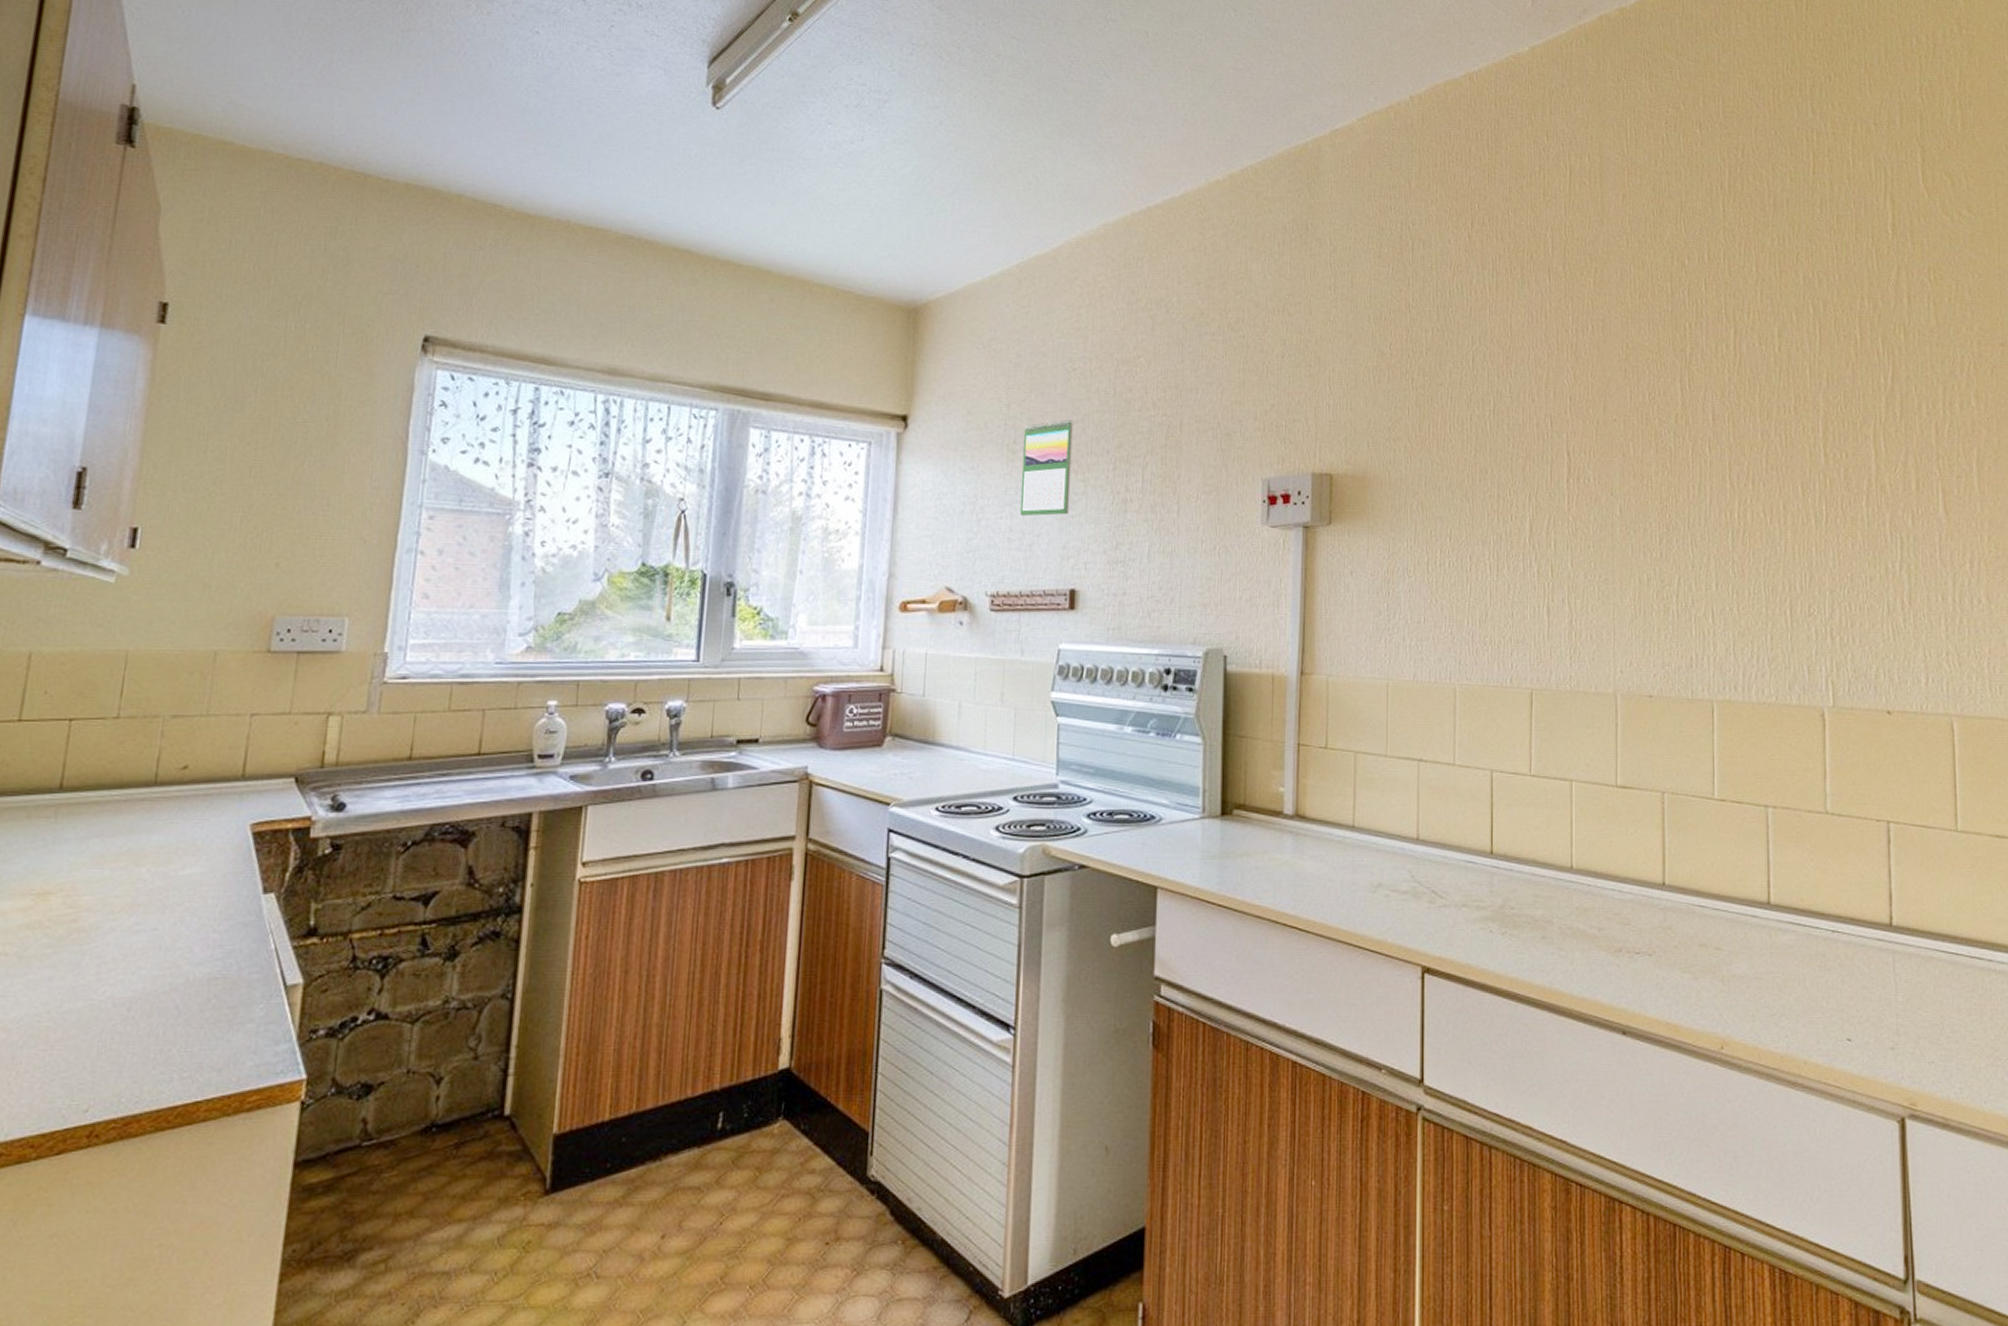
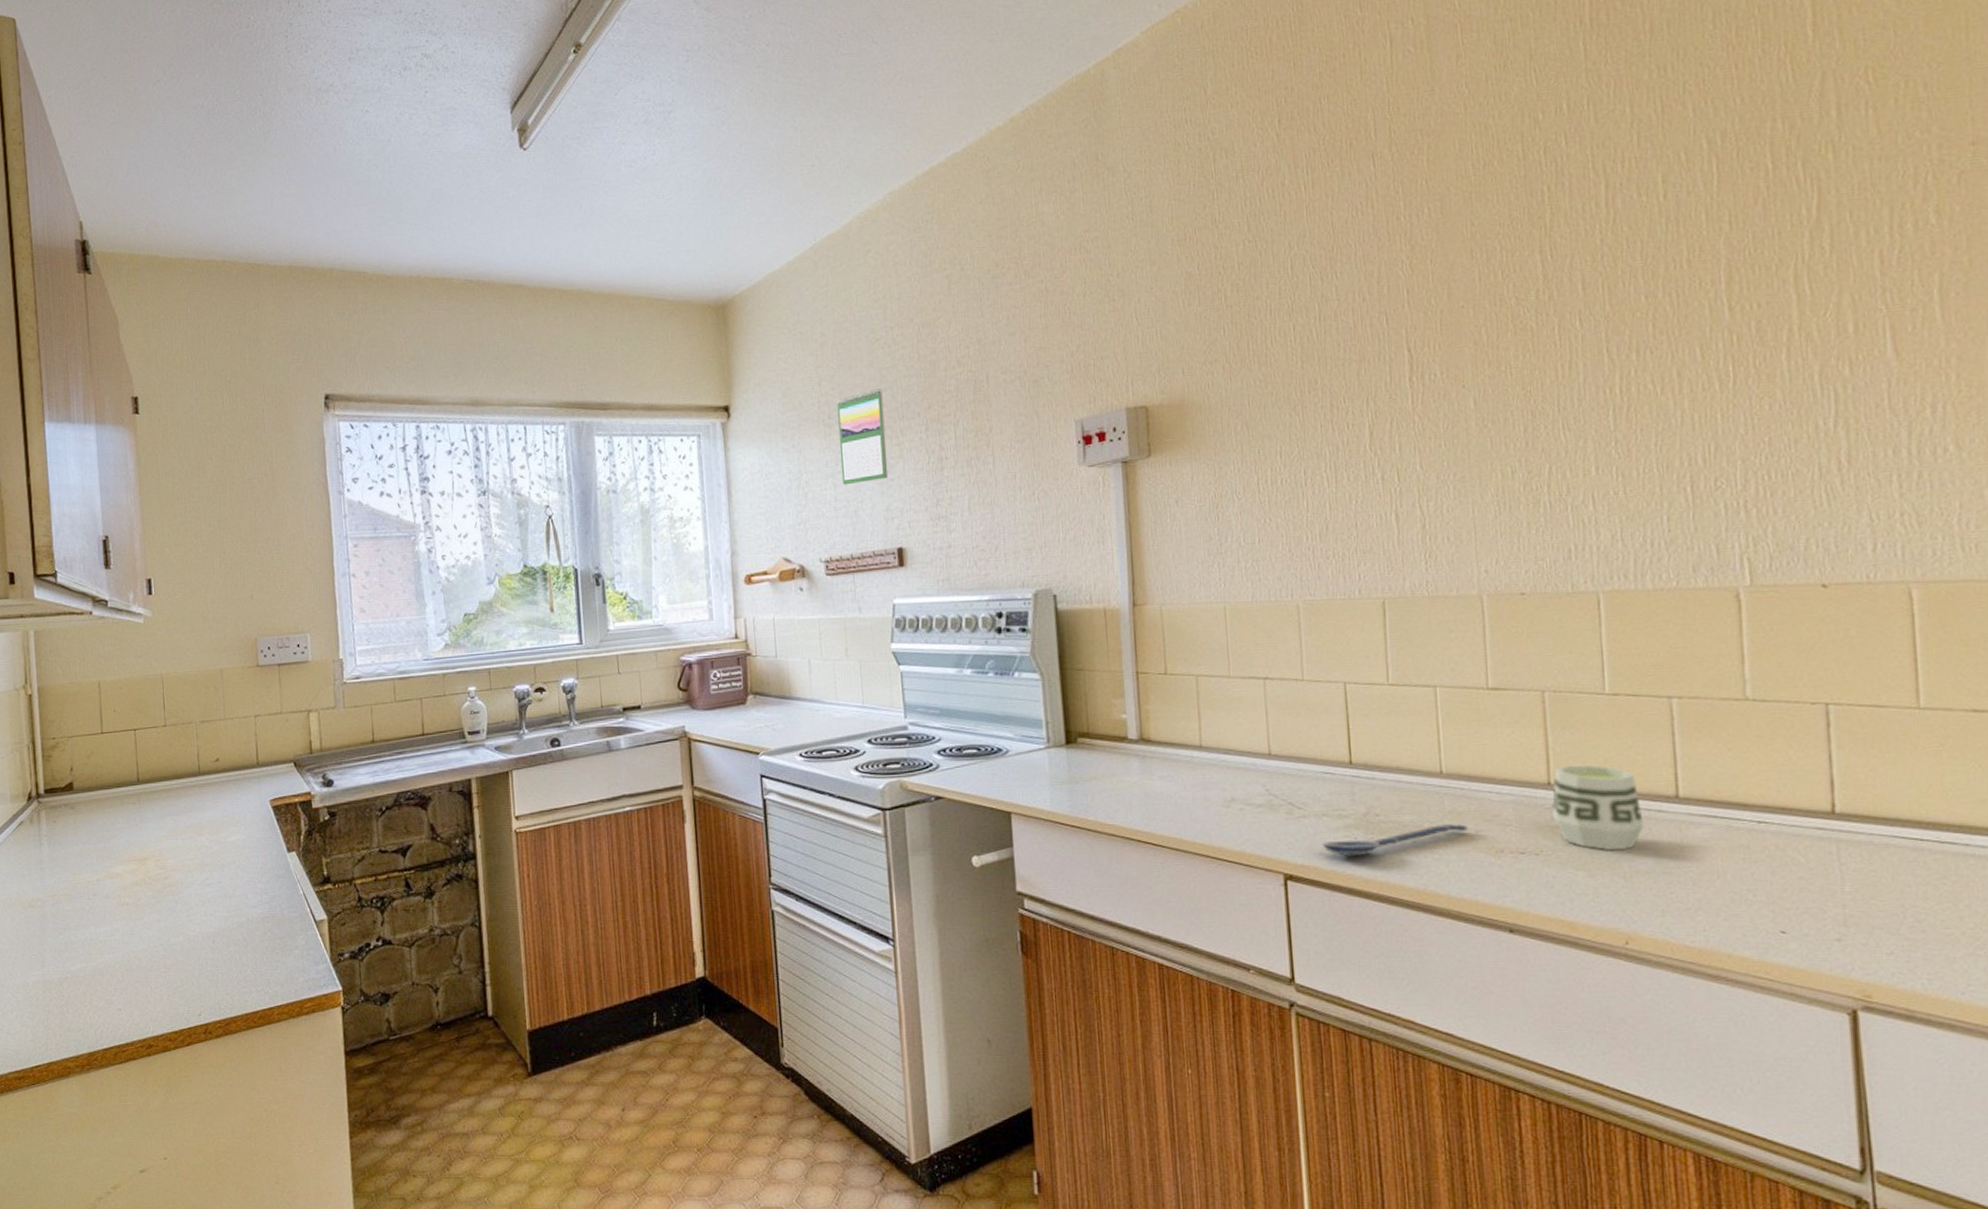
spoon: none [1459,921,1592,951] -> present [1321,824,1468,857]
cup: none [1664,865,1741,954] -> present [1551,763,1644,851]

